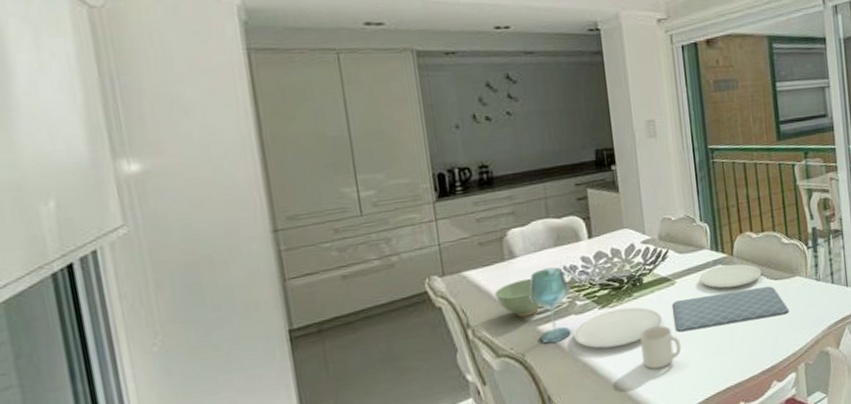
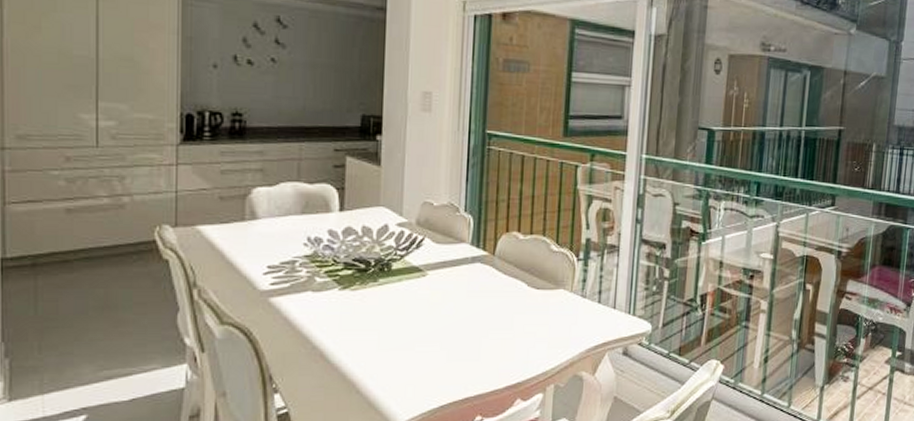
bowl: present [494,278,540,318] -> none [228,244,276,285]
wine glass: present [529,267,571,344] -> none [266,236,310,318]
plate: present [573,307,663,349] -> none [307,293,407,333]
cup: present [640,326,682,369] -> none [378,319,423,366]
placemat: present [672,286,788,331] -> none [419,295,546,328]
plate: present [699,263,762,289] -> none [454,264,524,289]

